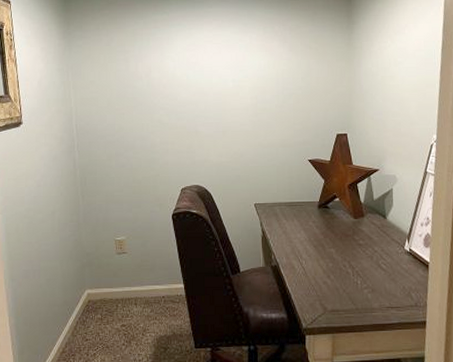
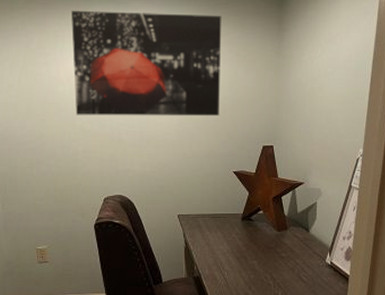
wall art: none [150,10,294,109] -> present [71,10,222,117]

